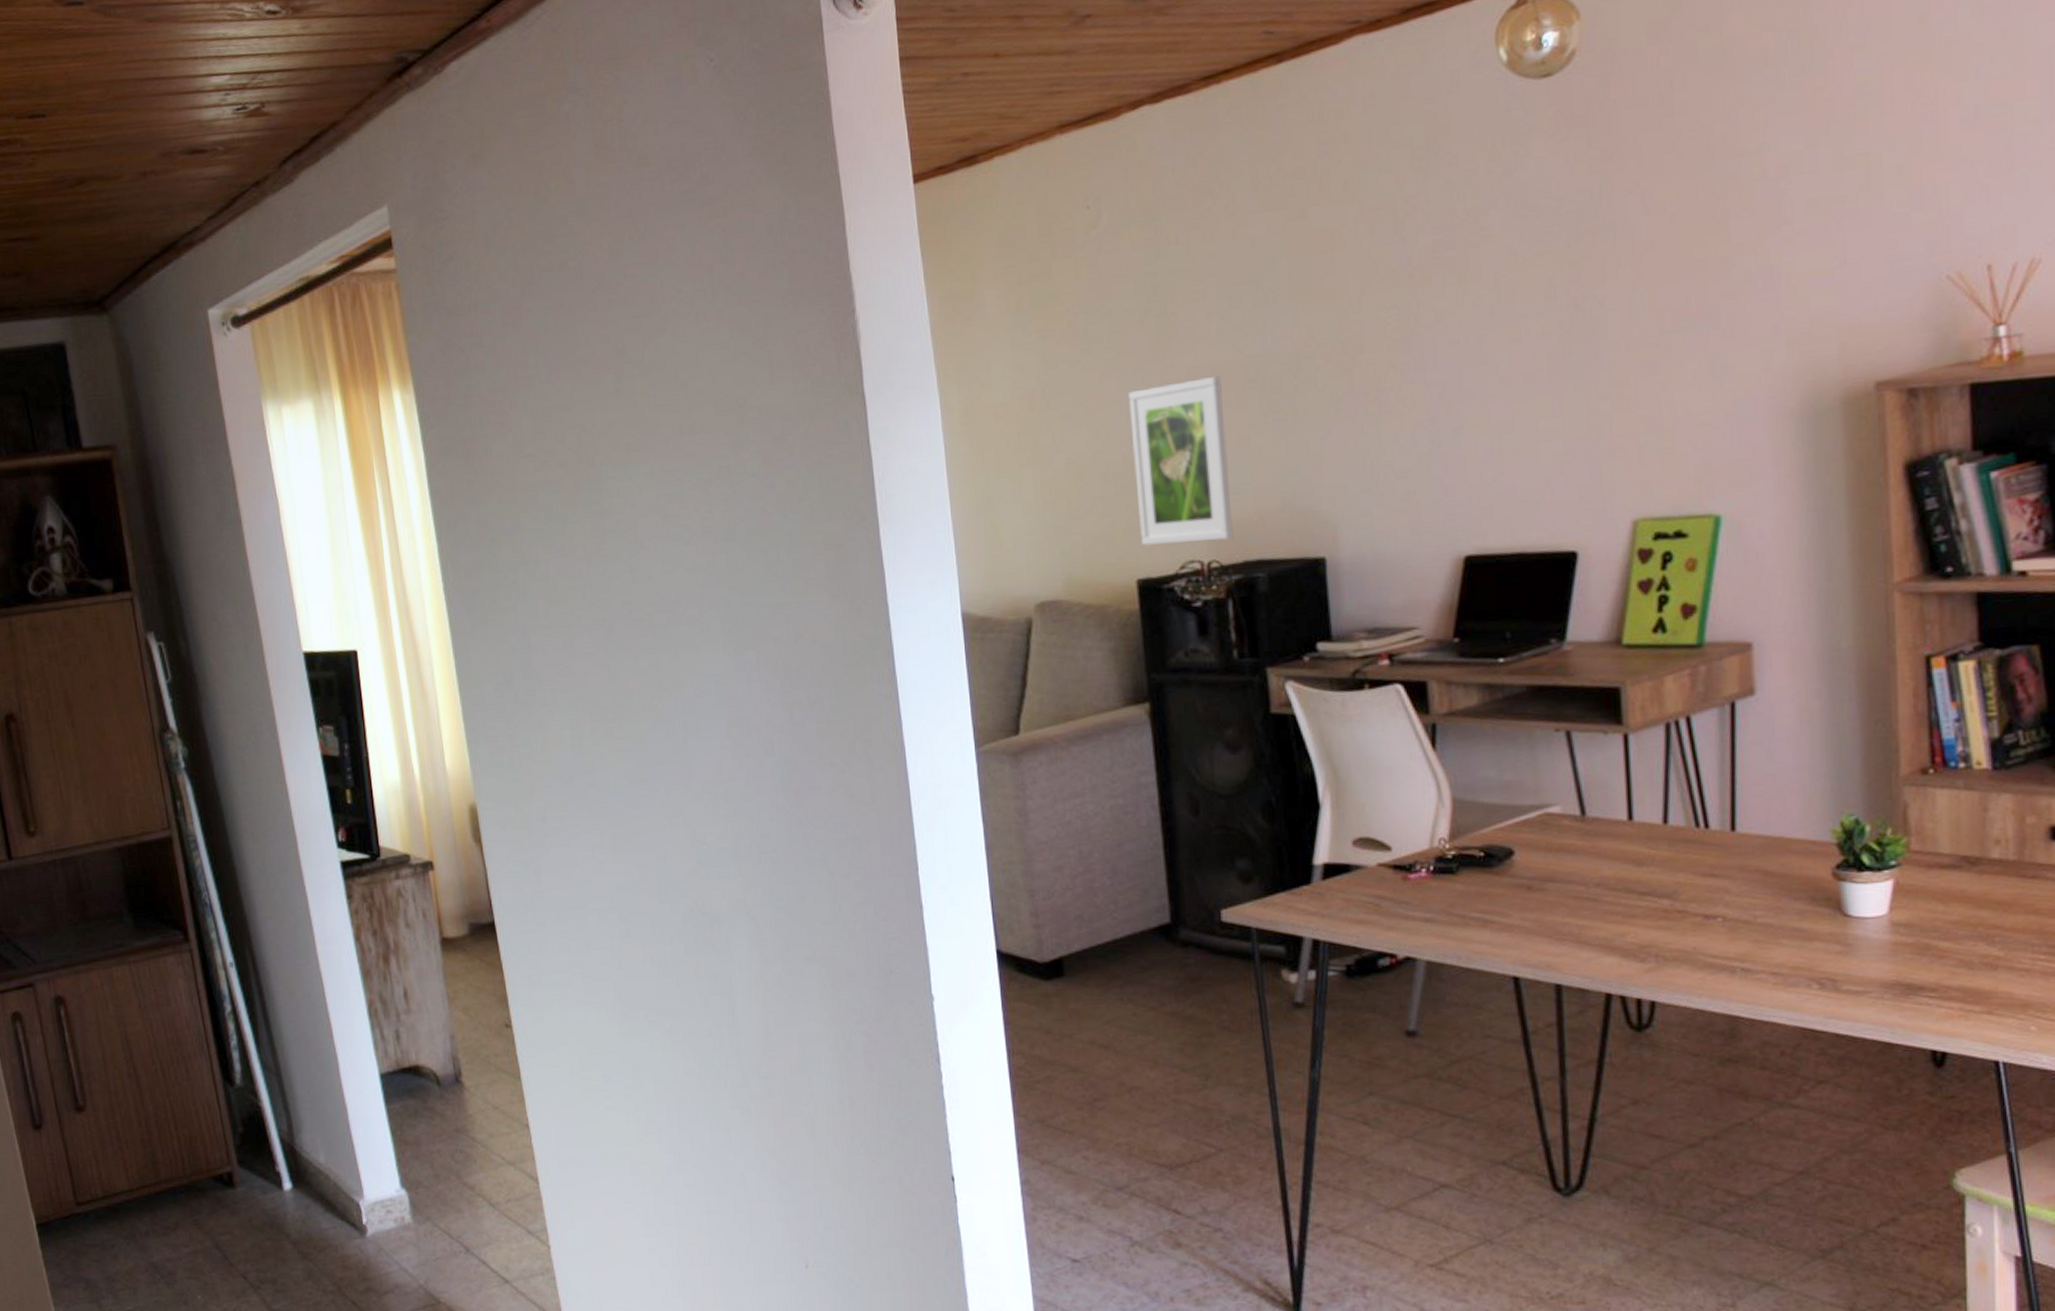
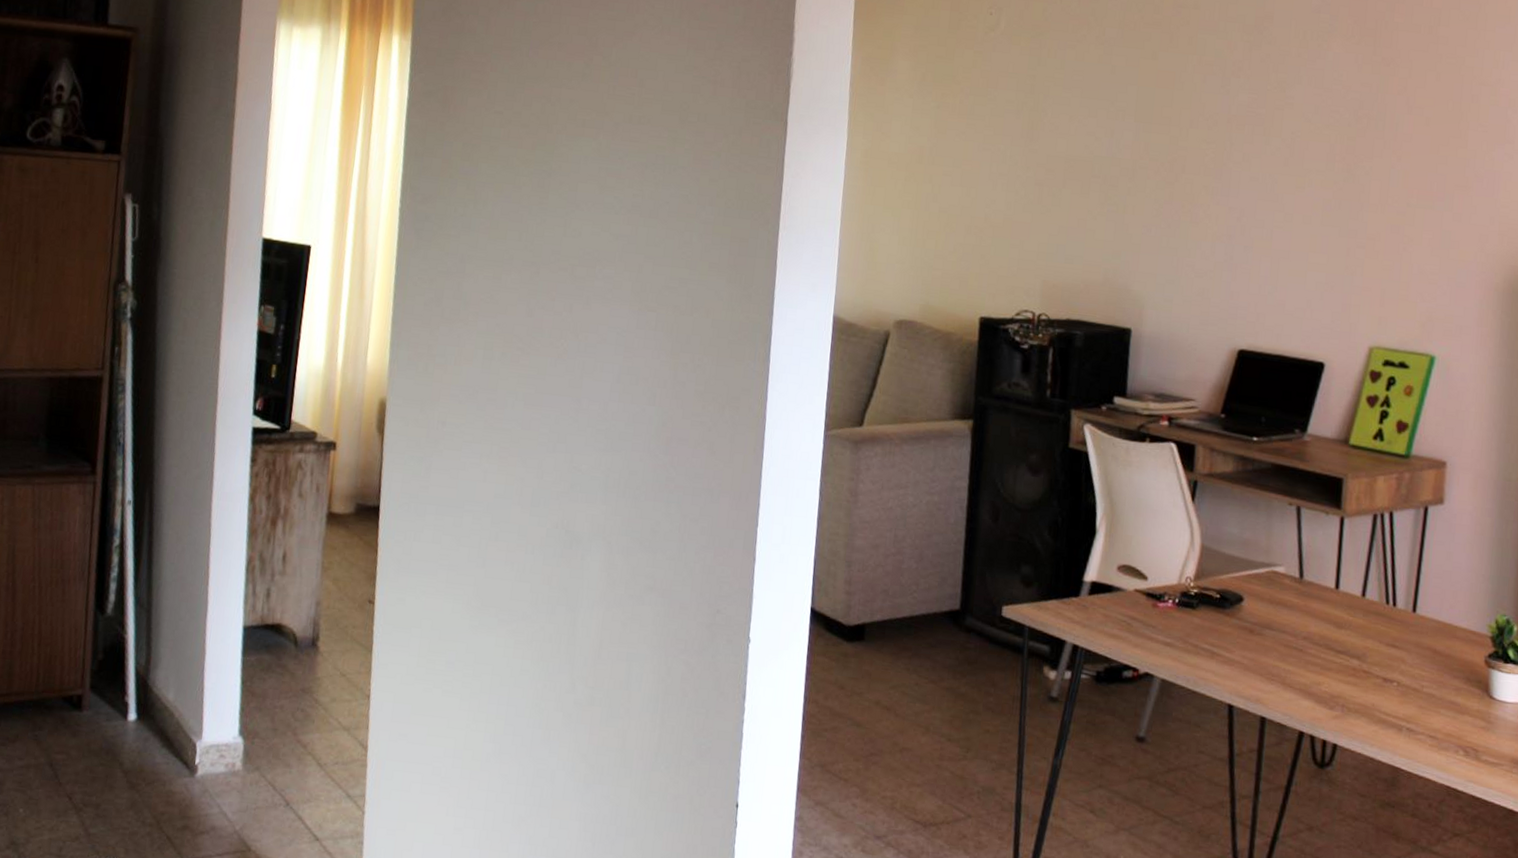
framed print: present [1128,375,1233,547] -> none [988,164,1072,300]

